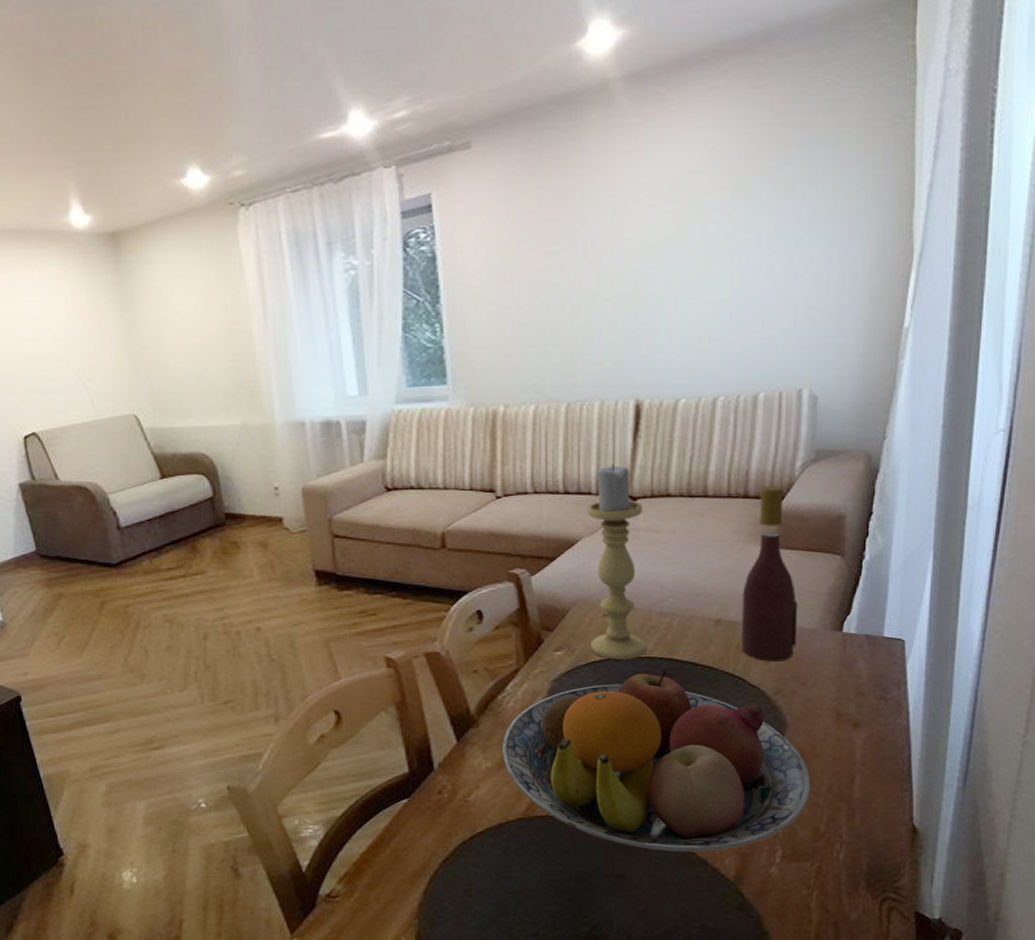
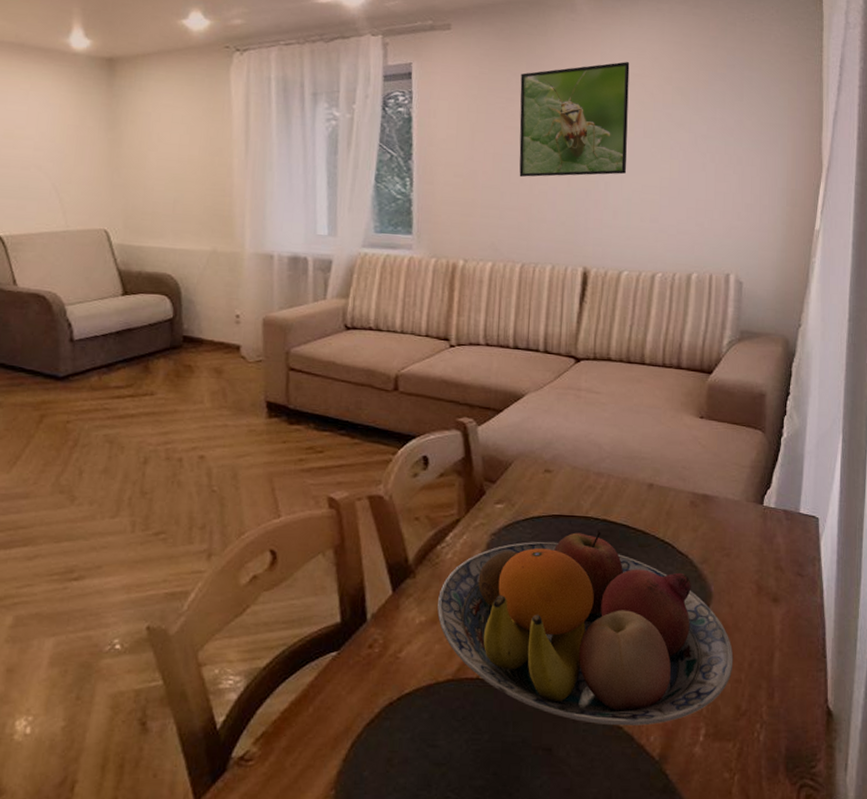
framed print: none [554,158,681,307] -> present [519,61,630,177]
candle holder: present [586,463,647,660] -> none [530,324,585,518]
wine bottle: present [742,486,798,662] -> none [672,359,724,530]

